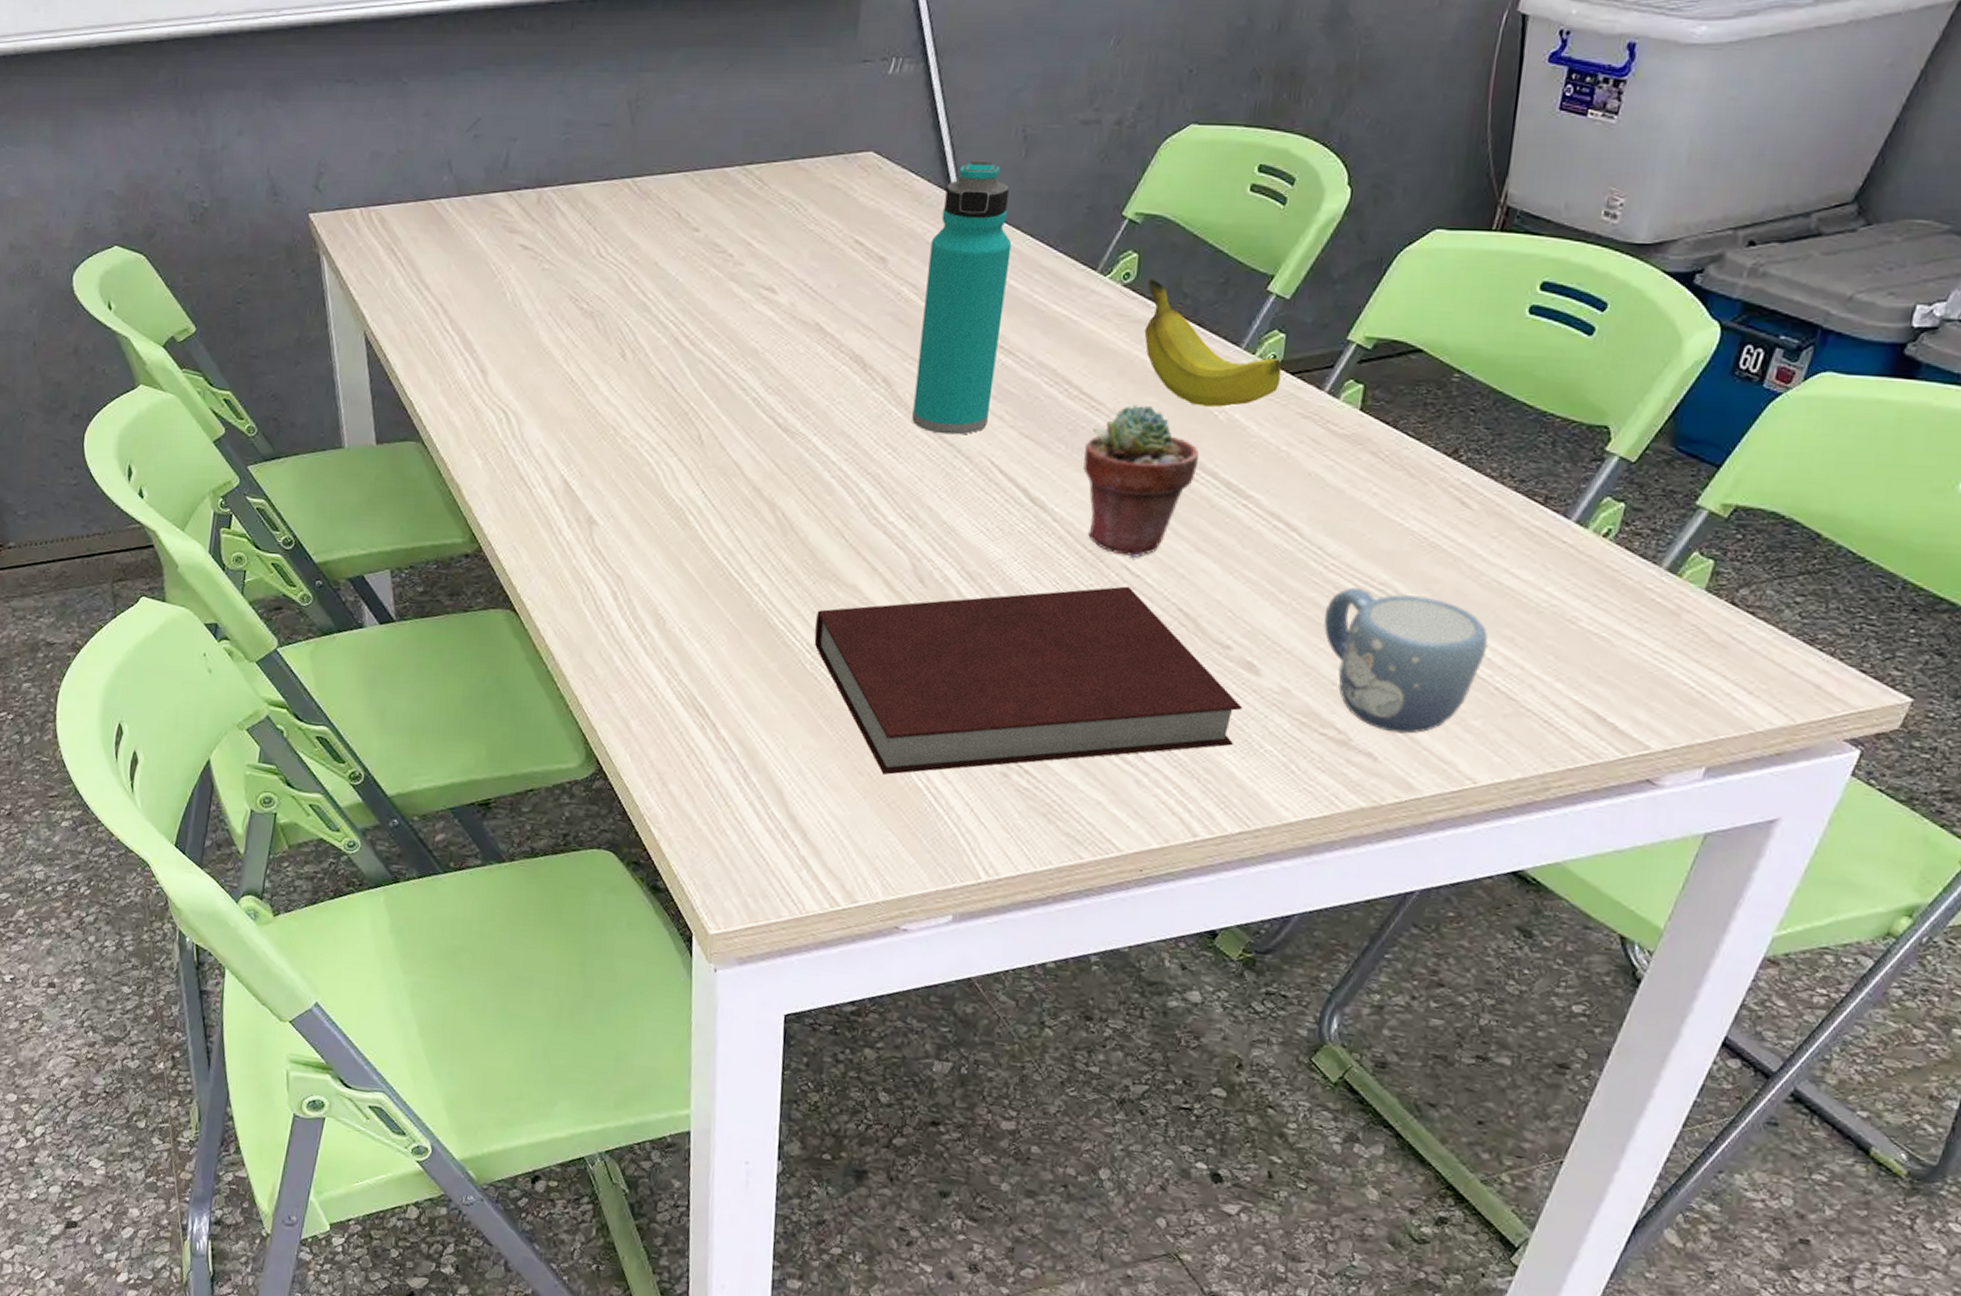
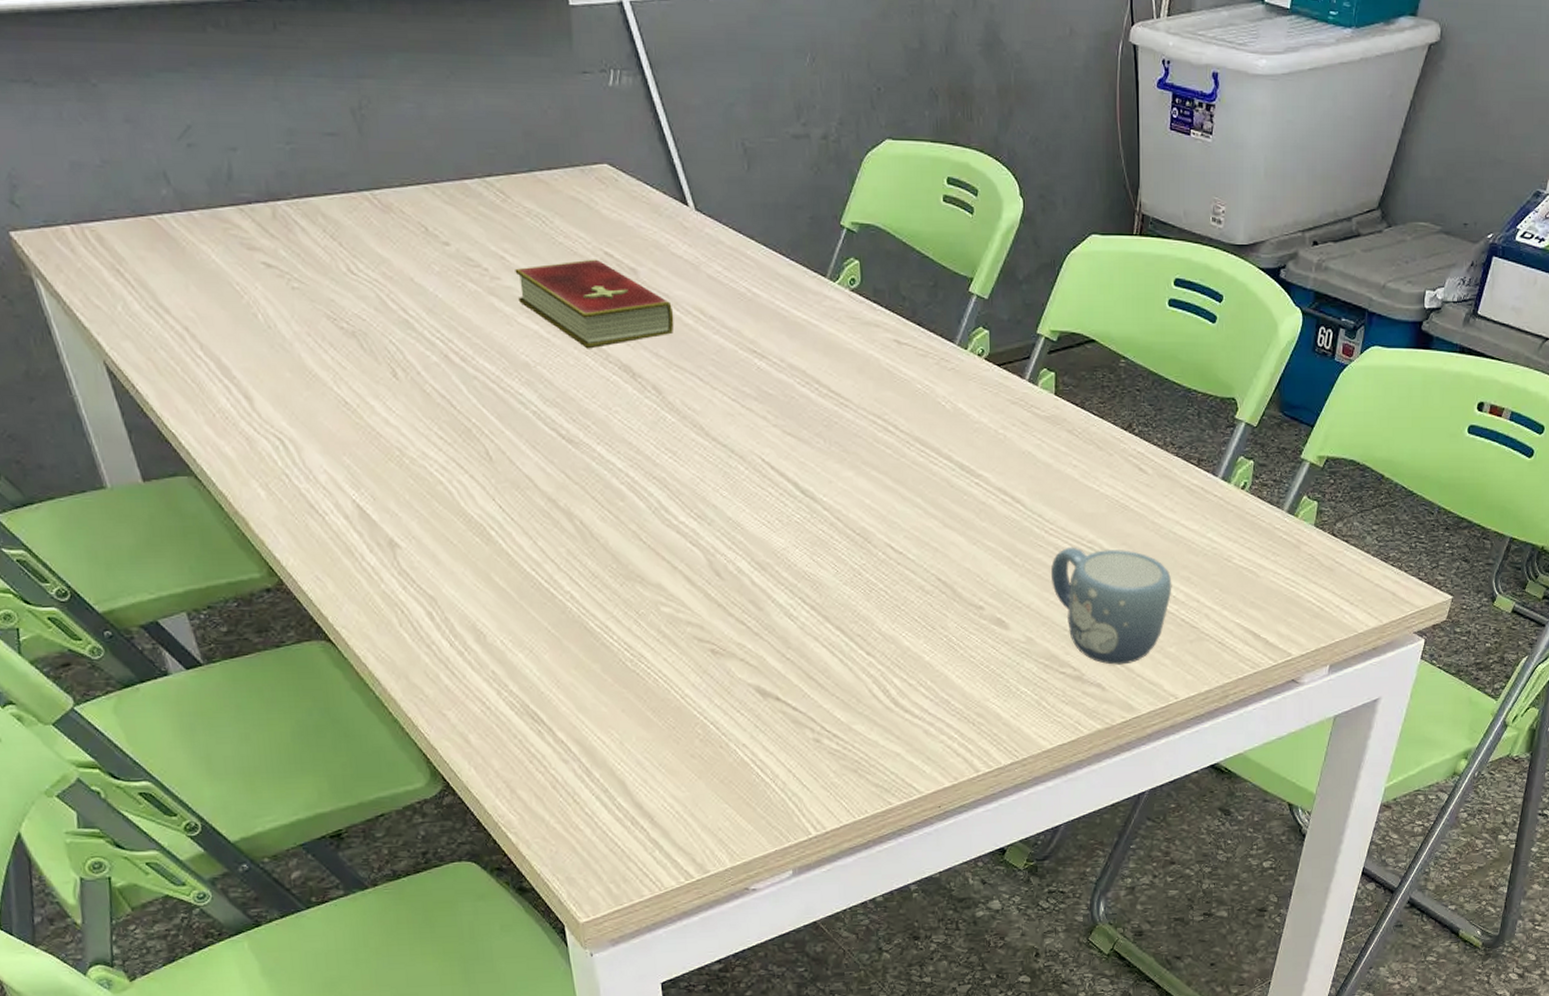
hardcover book: none [758,247,919,337] -> present [515,259,674,348]
notebook: present [814,586,1242,775] -> none [629,563,999,754]
water bottle: present [912,160,1012,435] -> none [676,173,753,436]
potted succulent: present [1083,404,1200,558] -> none [839,399,936,537]
fruit: present [1144,278,1282,407] -> none [871,283,990,398]

